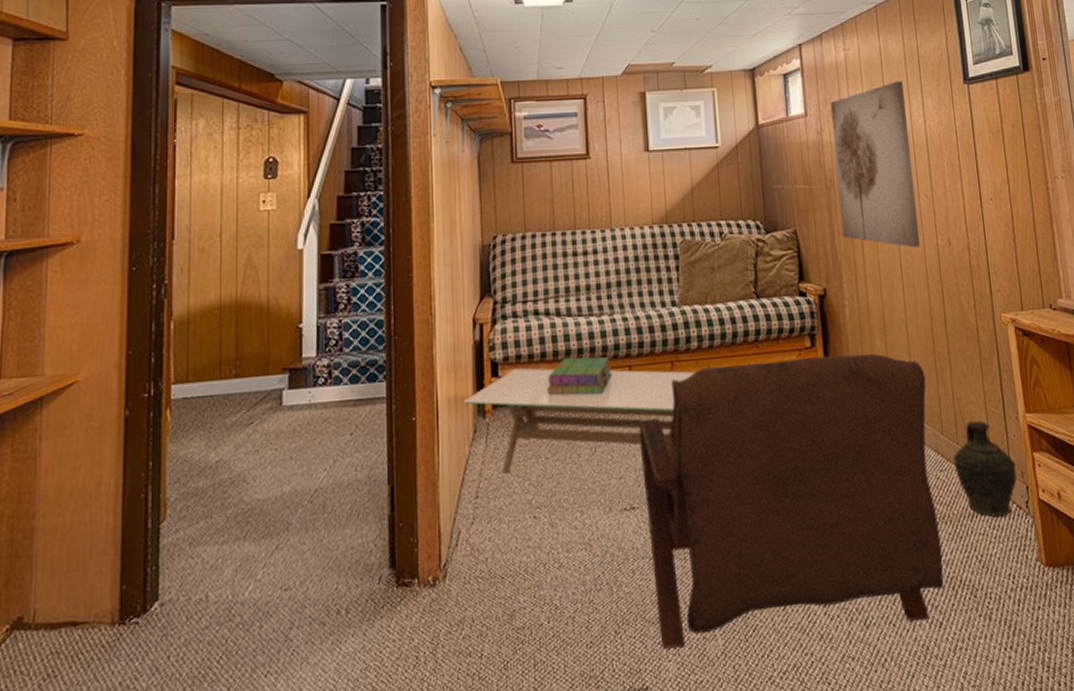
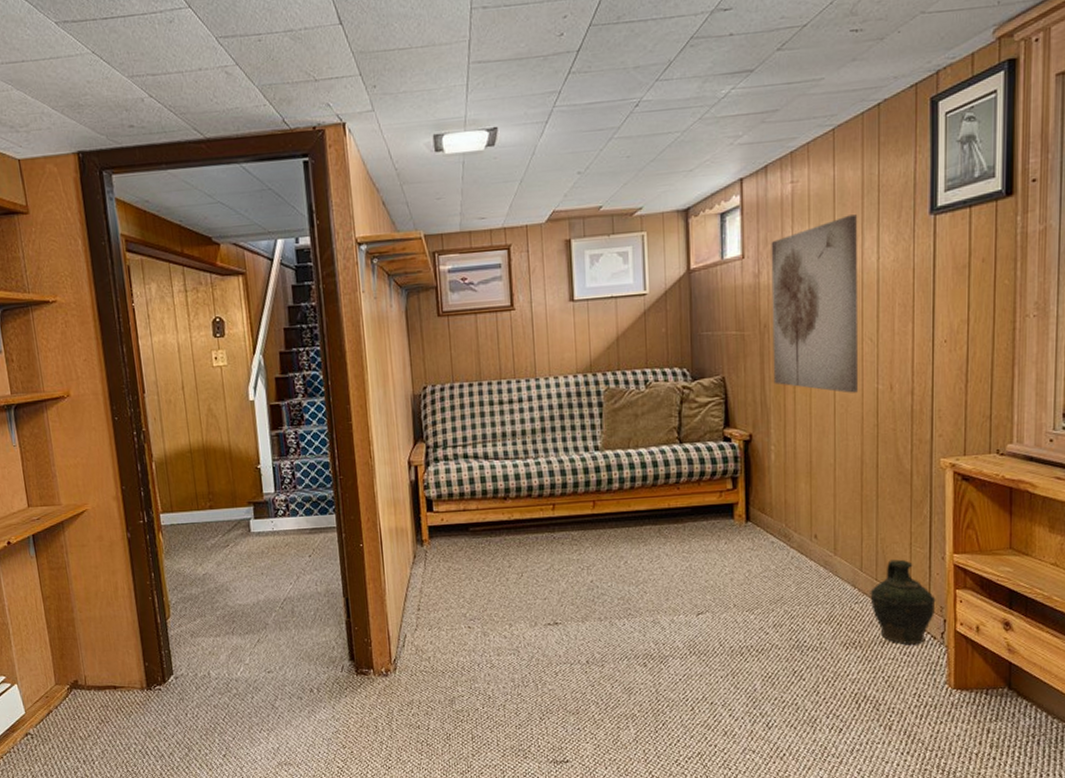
coffee table: present [463,368,695,474] -> none [403,504,616,592]
stack of books: present [546,356,612,396] -> none [477,495,537,529]
armchair: present [638,353,945,649] -> none [561,496,849,734]

